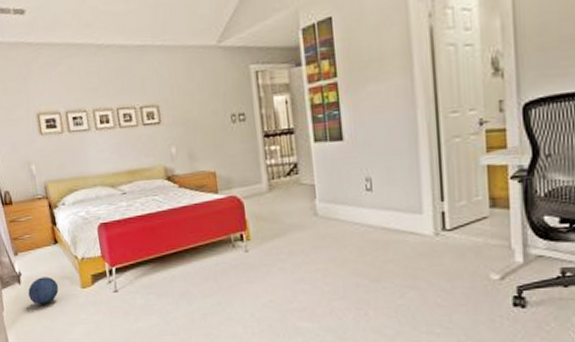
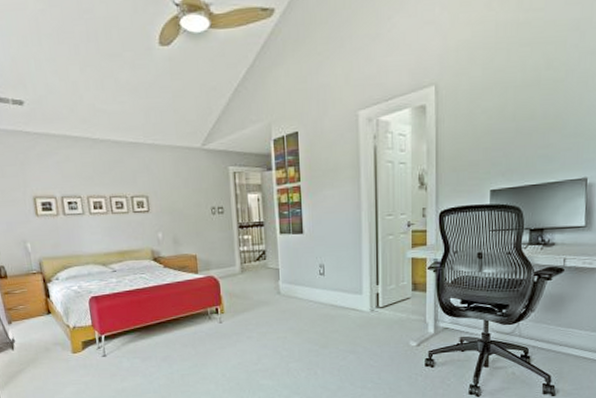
ball: present [28,277,59,305] -> none [21,343,51,369]

